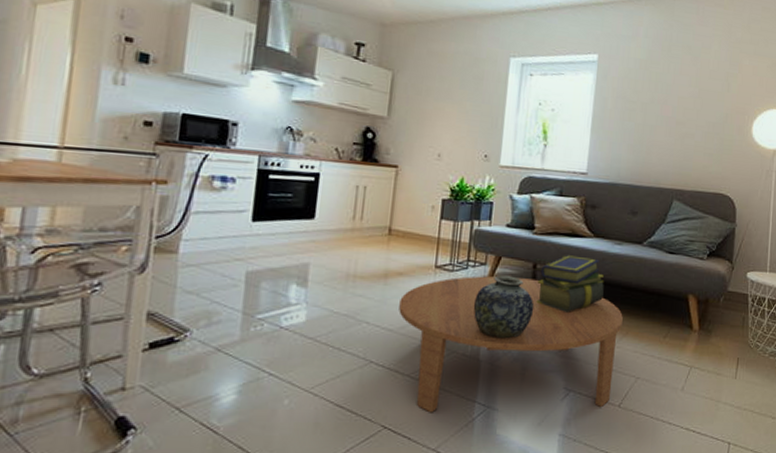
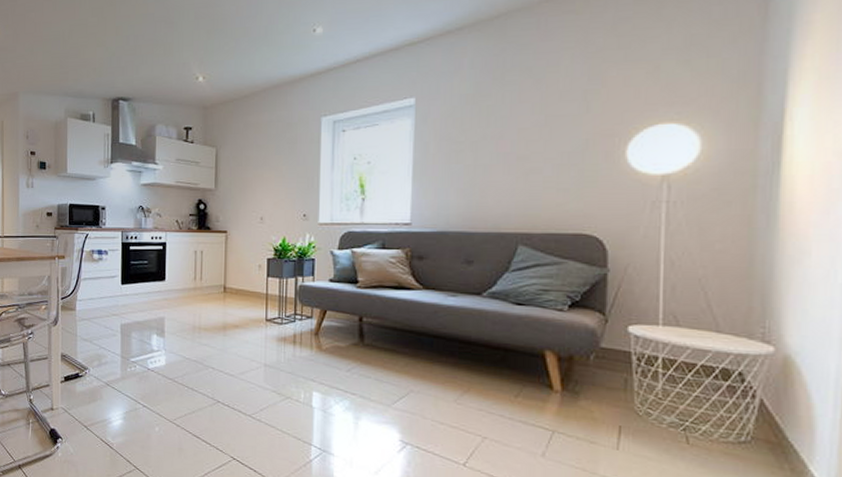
coffee table: present [399,276,623,413] -> none [237,328,463,464]
vase: present [473,275,535,339] -> none [303,328,363,389]
stack of books: present [536,255,604,312] -> none [365,308,438,366]

